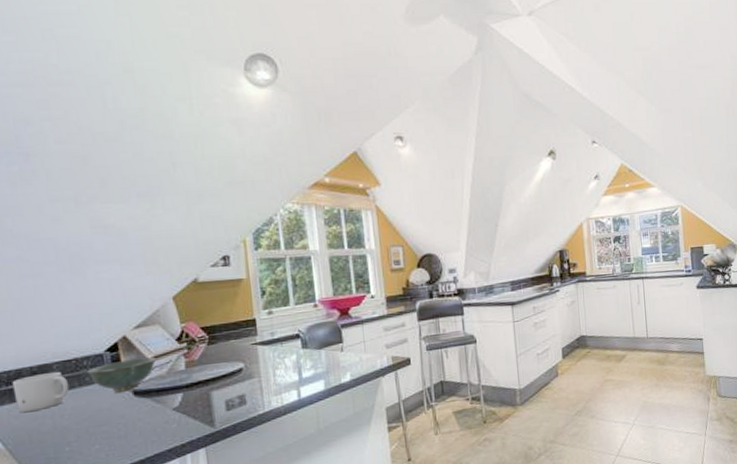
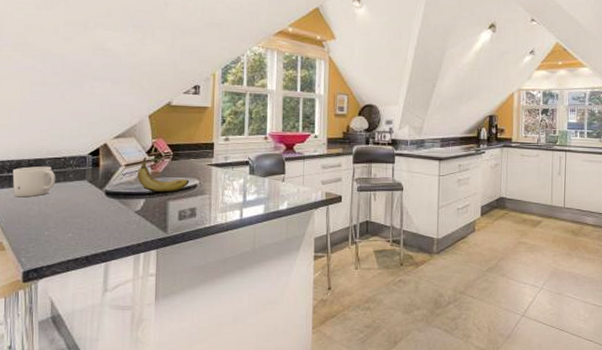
bowl: present [87,357,157,393] -> none [71,164,128,191]
fruit: none [169,345,233,385] -> present [138,157,190,194]

